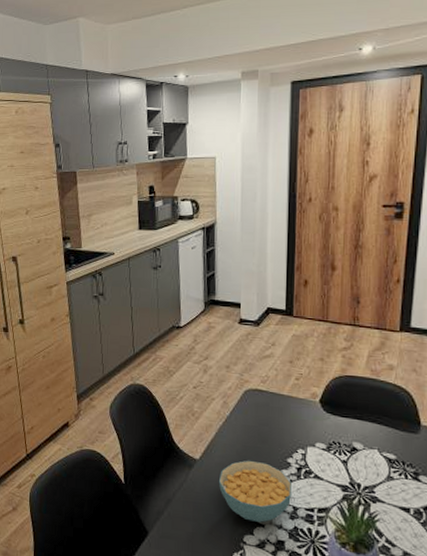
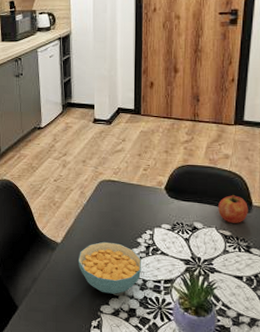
fruit: none [381,411,416,446] -> present [218,194,248,223]

